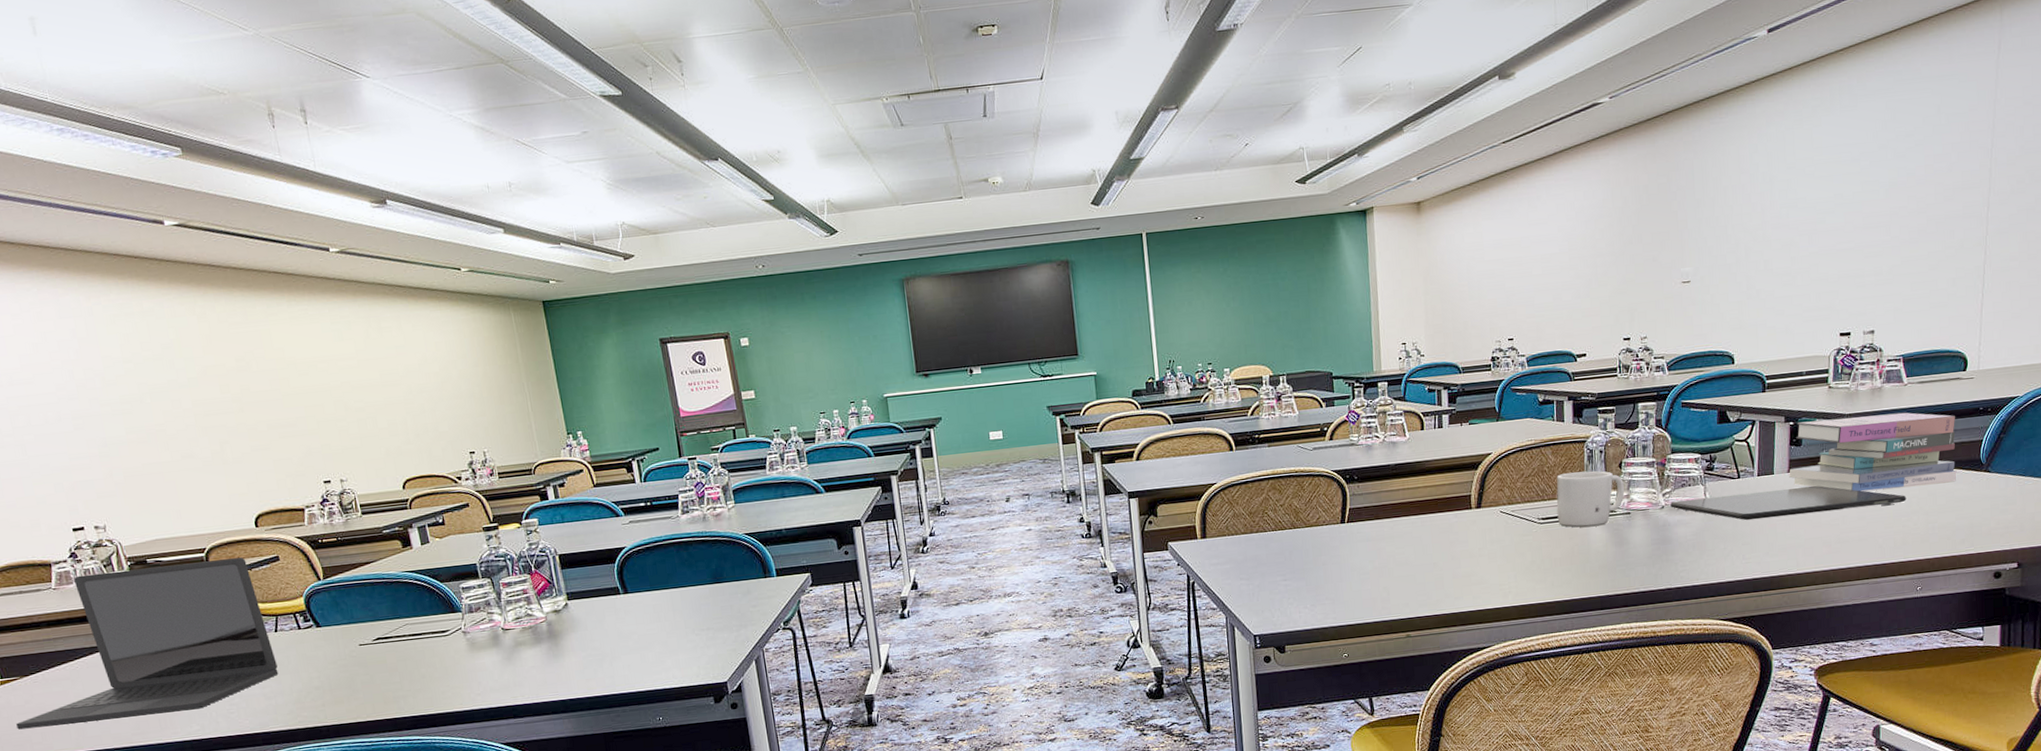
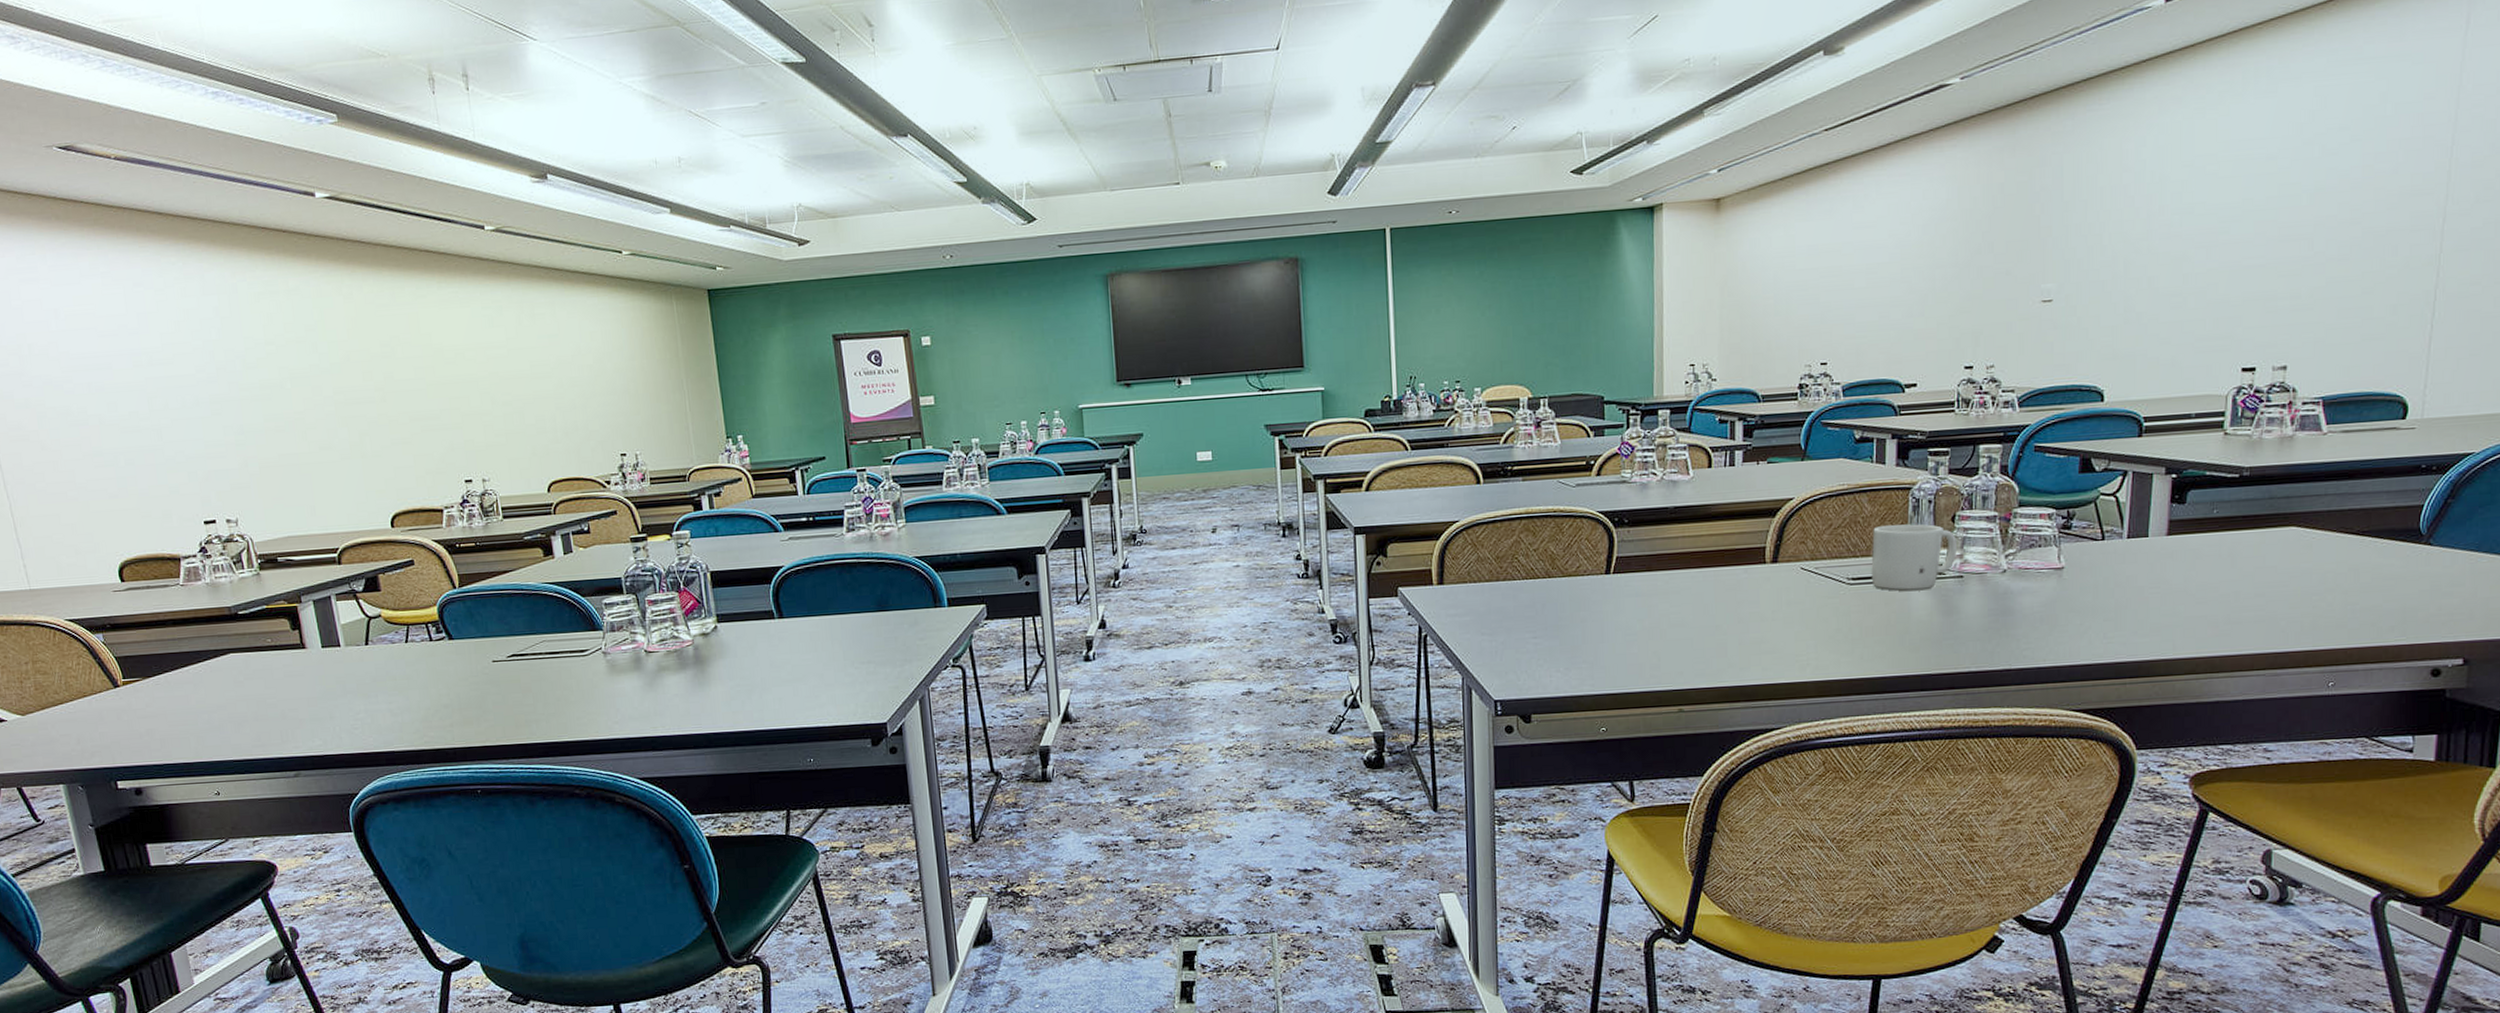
laptop: present [16,557,279,730] -> none [136,560,407,735]
tablet: present [1670,485,1907,520] -> none [2014,553,2320,592]
books: present [1789,412,1957,492] -> none [2168,467,2390,563]

